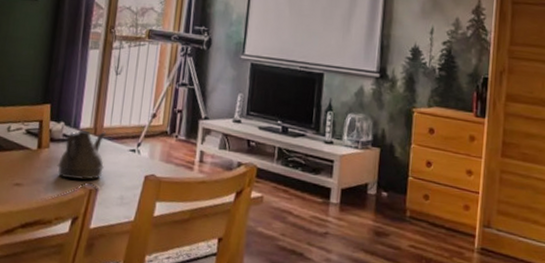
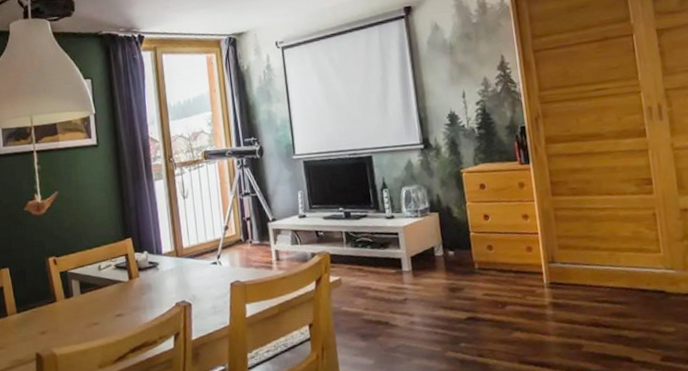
teapot: present [57,129,107,180] -> none [149,251,193,301]

